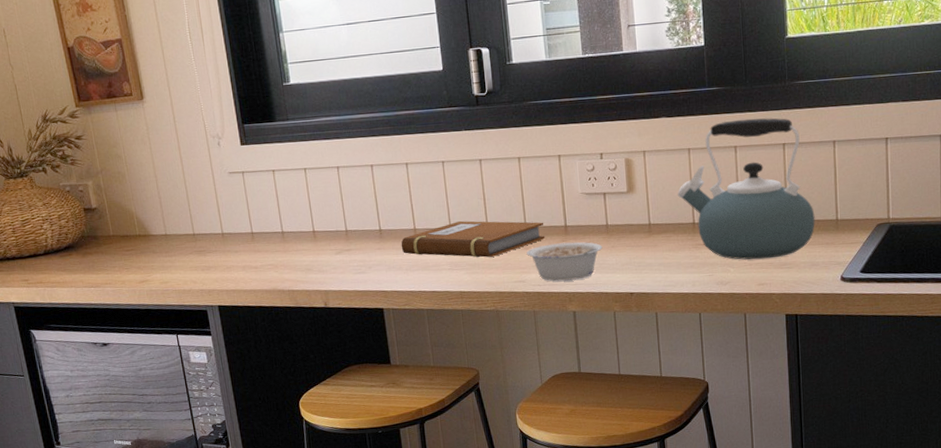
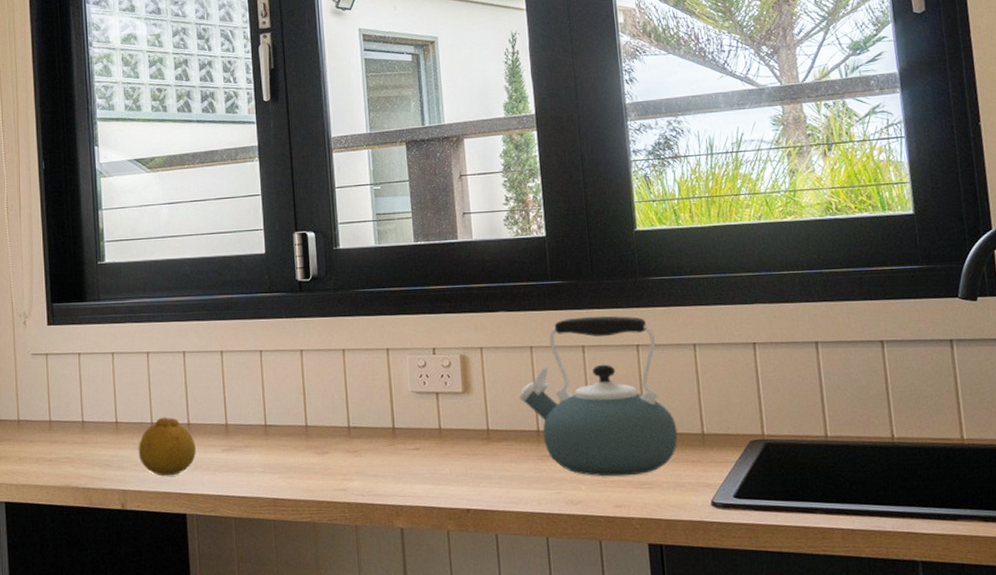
fruit: none [335,225,389,277] -> present [138,417,196,477]
notebook: present [401,220,546,258] -> none [210,417,371,460]
legume: present [526,242,603,281] -> none [349,446,435,492]

